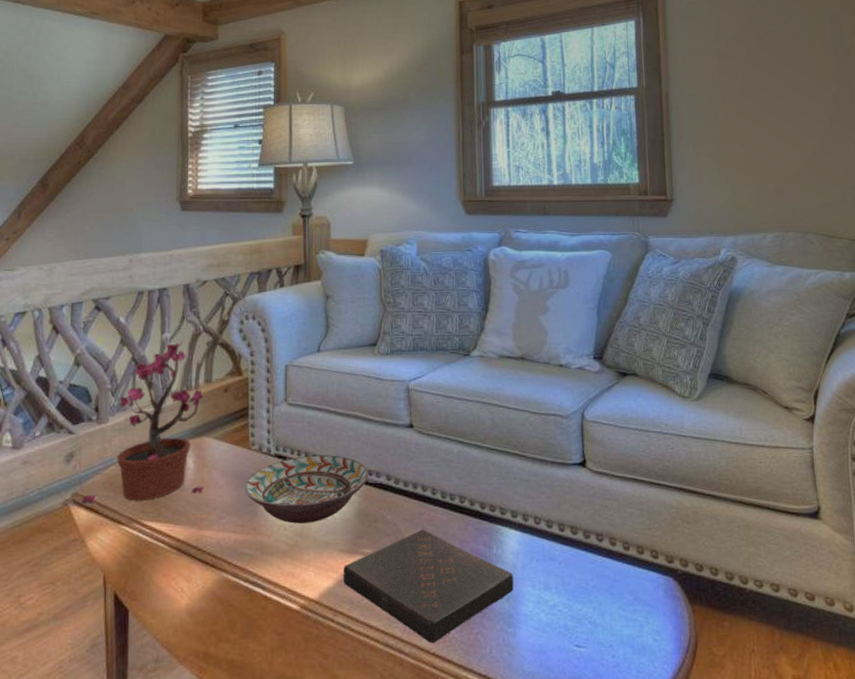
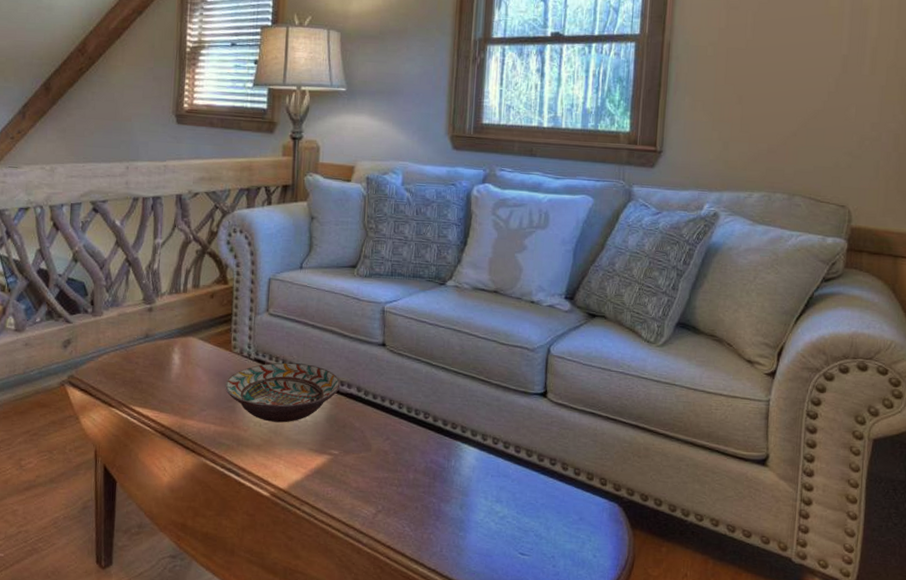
potted plant: present [81,340,205,504] -> none [76,247,190,388]
book: present [343,529,513,644] -> none [310,438,468,538]

